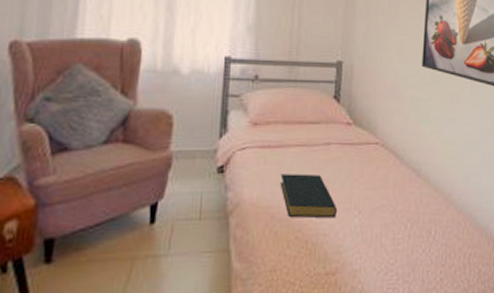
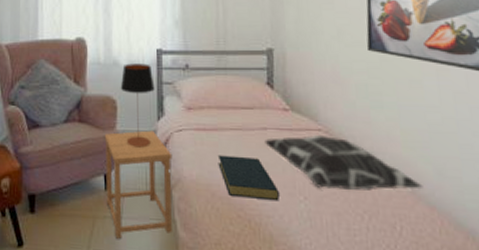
side table: none [150,150,233,281] -> present [104,130,173,239]
table lamp: none [178,72,220,170] -> present [120,63,155,148]
decorative pillow: none [327,148,454,201] -> present [264,134,424,191]

